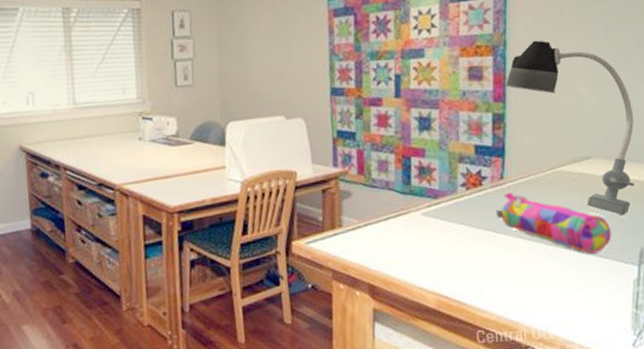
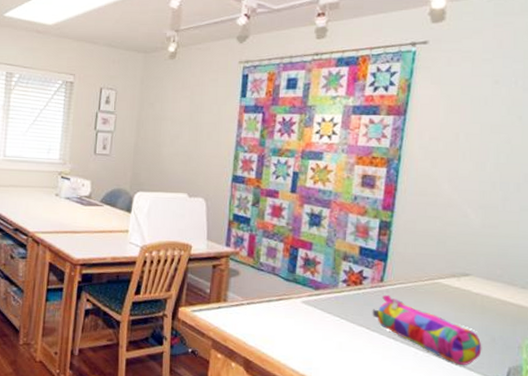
desk lamp: present [504,40,635,215] -> none [394,159,515,334]

